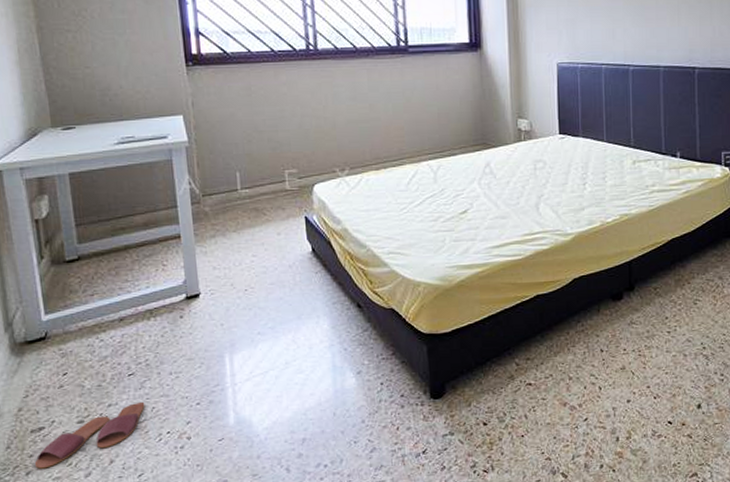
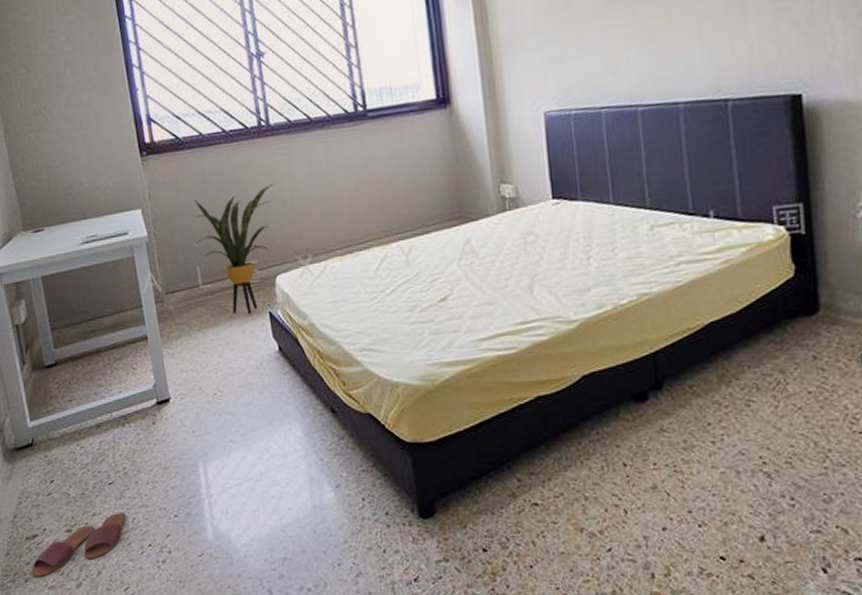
house plant: none [237,103,317,218] -> present [194,184,273,314]

